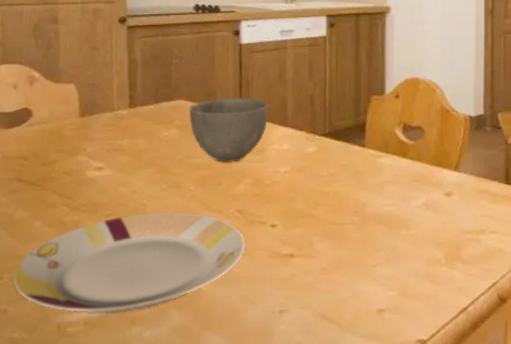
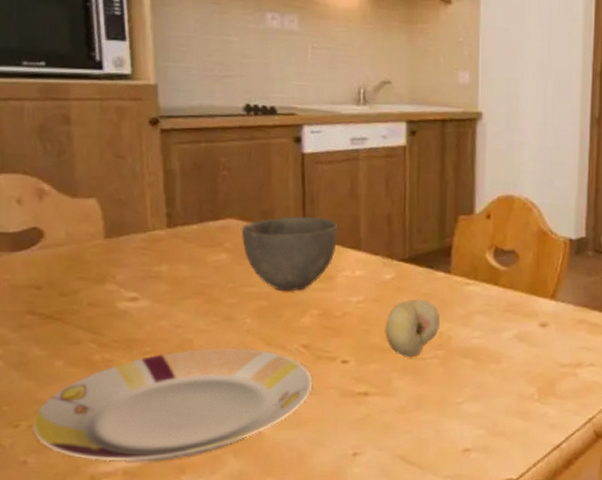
fruit: none [308,169,356,223] -> present [385,298,440,358]

